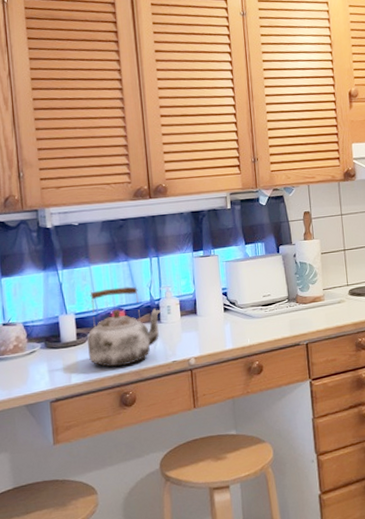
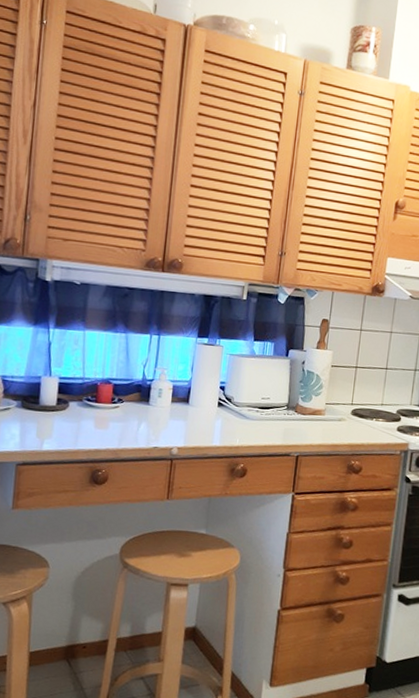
kettle: present [87,286,162,367] -> none [66,356,152,442]

